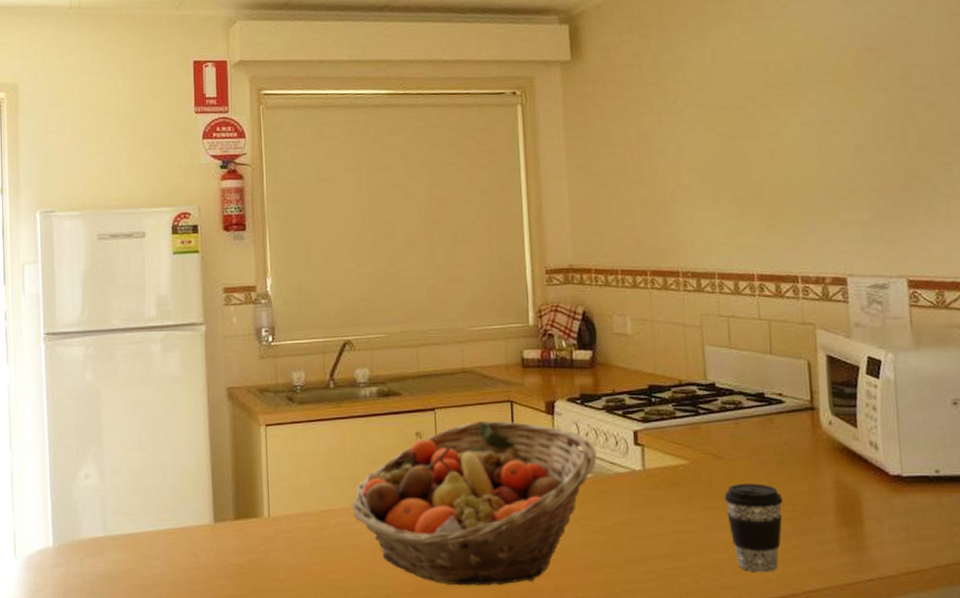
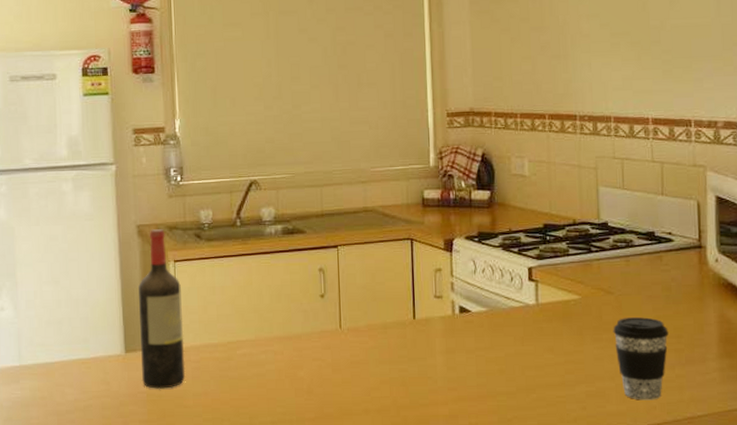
wine bottle: none [228,392,277,561] -> present [138,229,186,389]
fruit basket: present [352,420,597,586] -> none [257,257,492,412]

